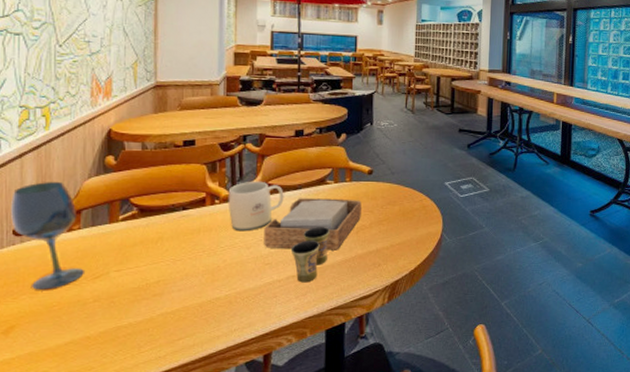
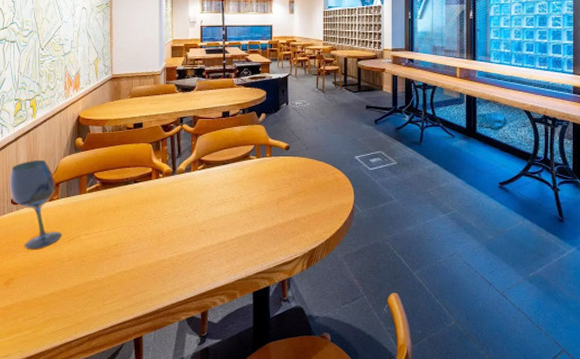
mug: present [228,181,284,232] -> none [169,157,215,202]
napkin holder: present [264,198,362,250] -> none [199,172,280,220]
cup: present [290,227,329,283] -> none [221,198,254,249]

